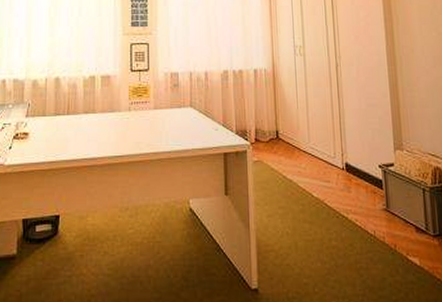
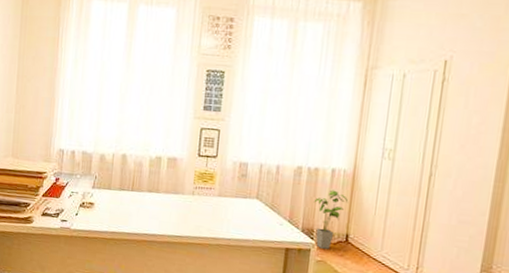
house plant: none [242,89,273,148] -> present [313,190,349,249]

